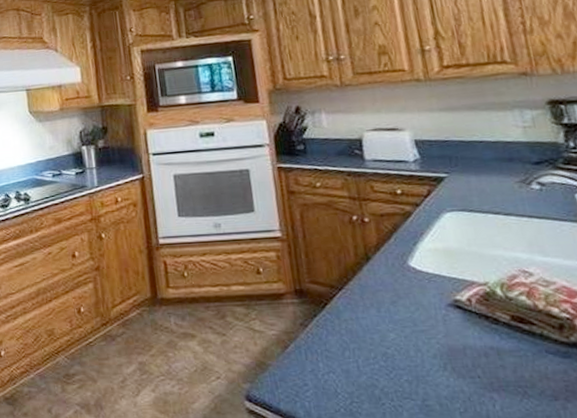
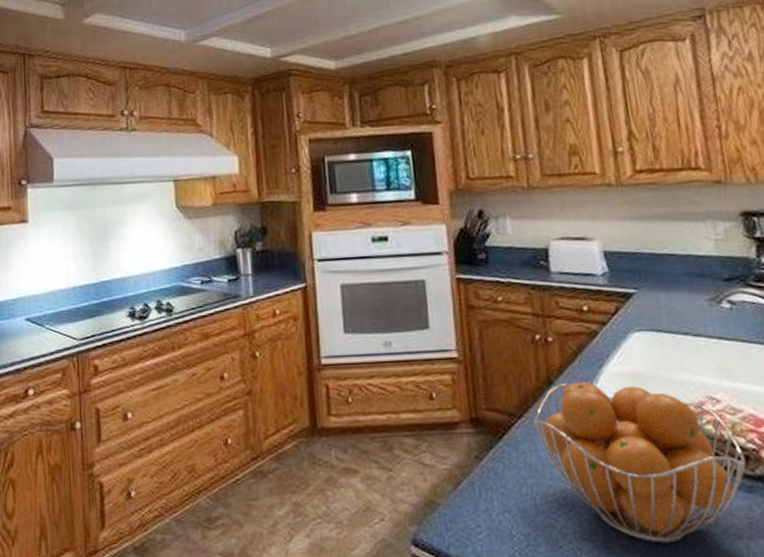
fruit basket: none [353,257,560,403] -> present [533,381,746,544]

